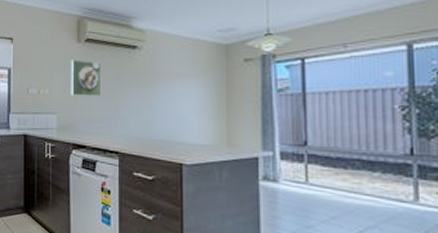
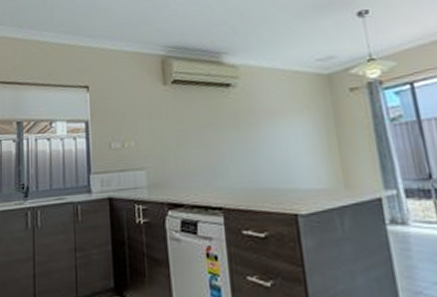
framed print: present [71,59,102,96] -> none [158,104,197,147]

